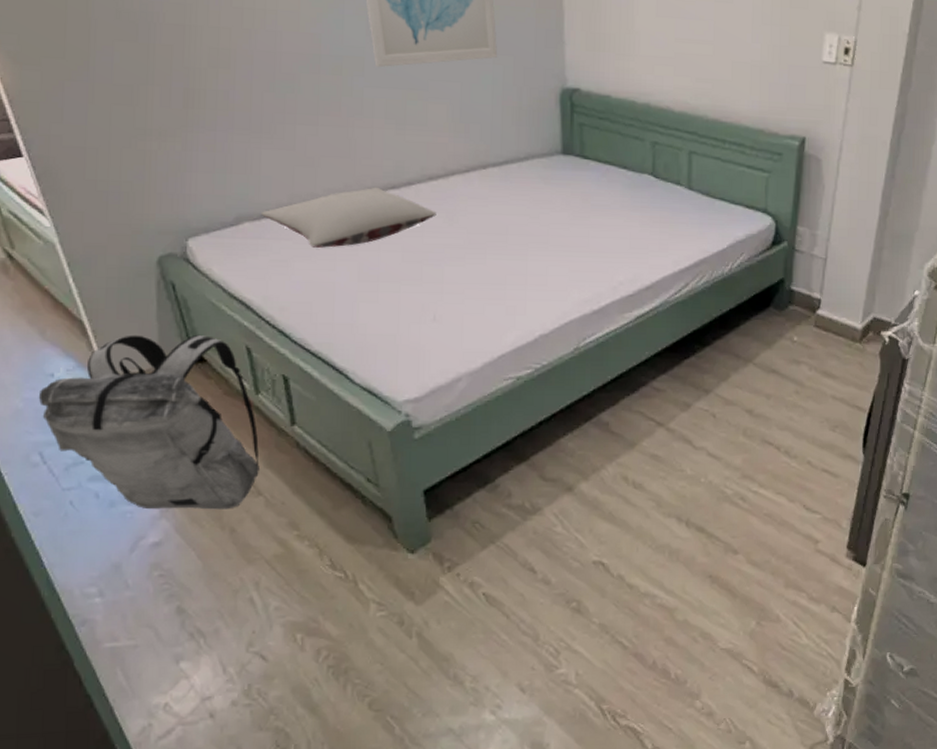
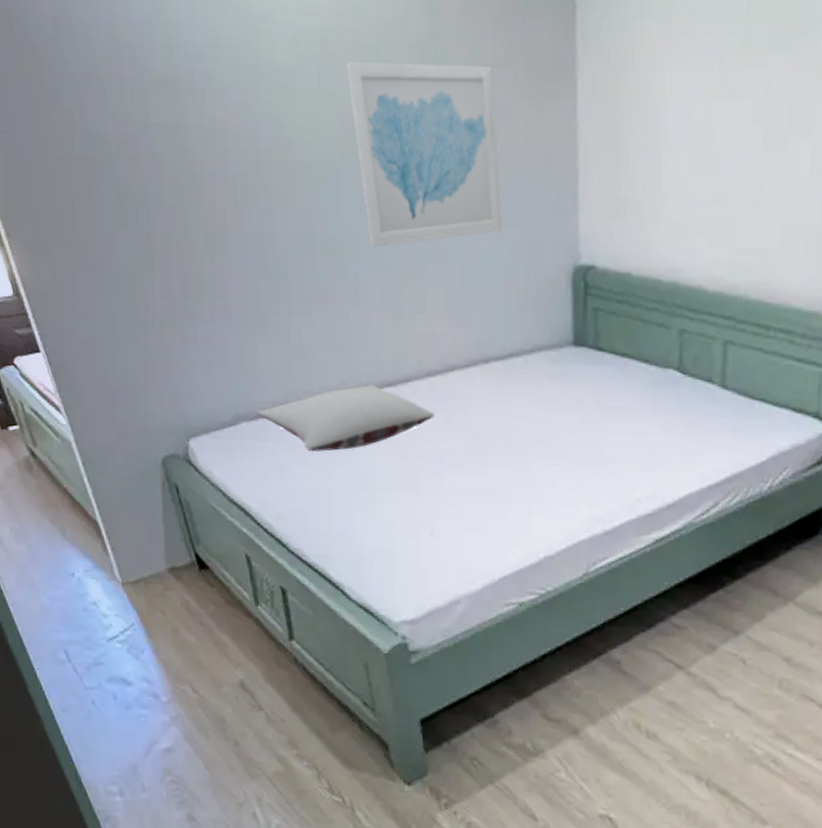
backpack: present [38,334,259,510] -> none [62,537,260,722]

